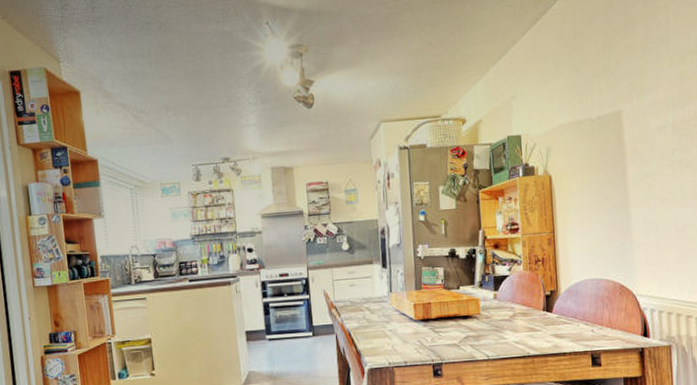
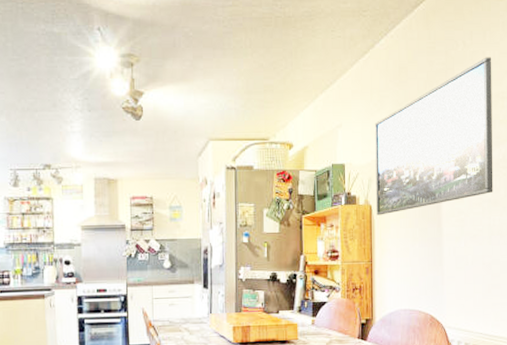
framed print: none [550,10,684,185] -> present [374,57,493,215]

